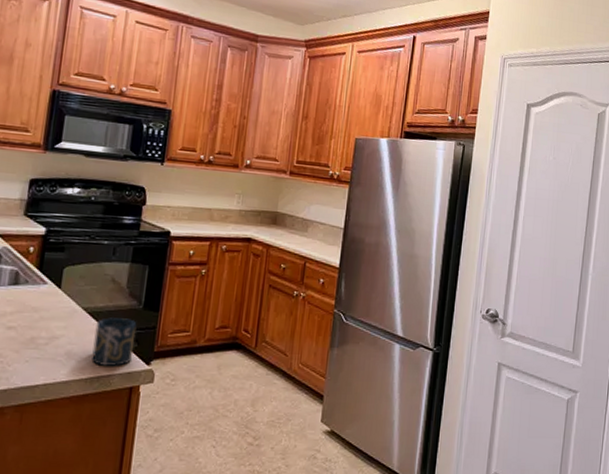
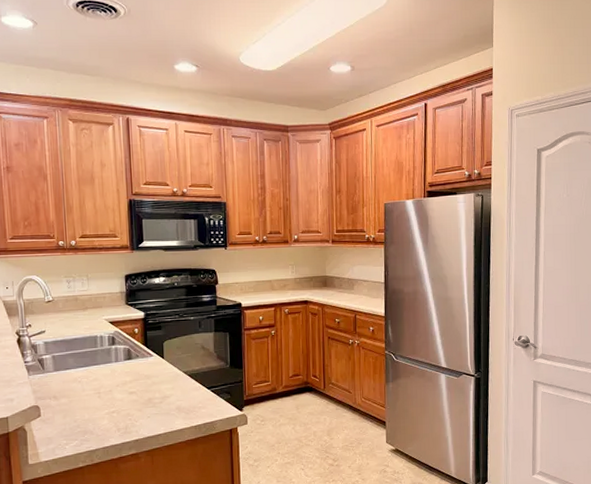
cup: present [91,317,137,366] -> none [196,376,228,415]

